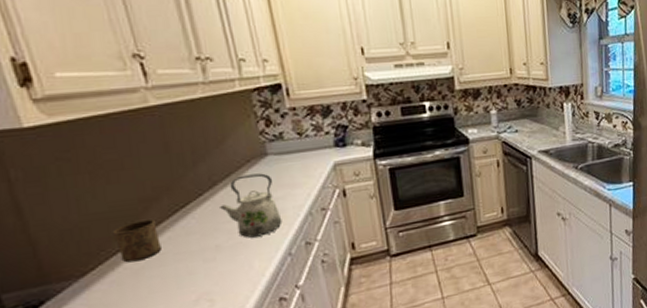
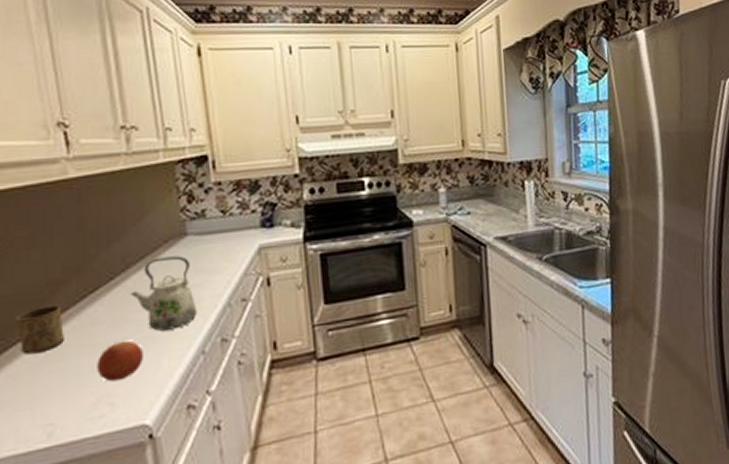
fruit: none [194,247,236,282] -> present [97,340,143,382]

